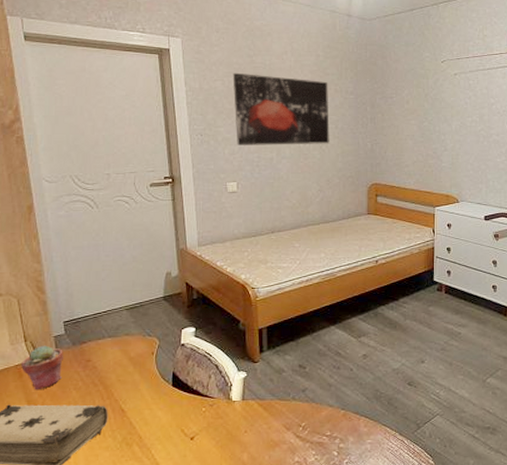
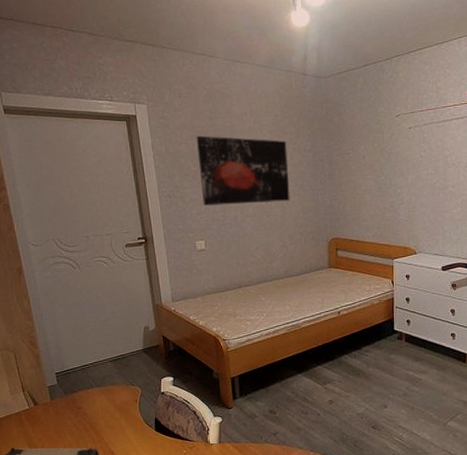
potted succulent: present [20,345,63,391] -> none [20,394,57,435]

